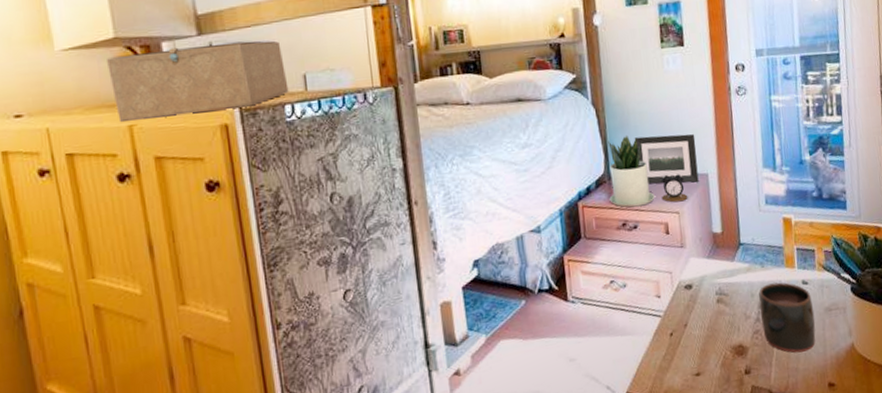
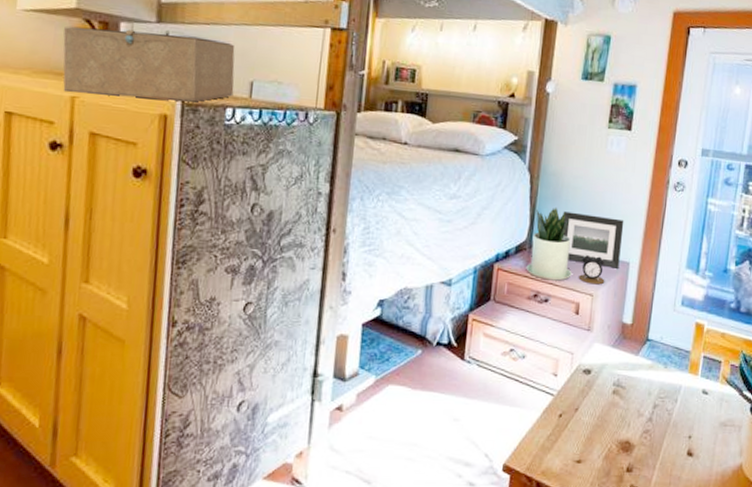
mug: present [759,282,816,353] -> none [653,386,709,462]

